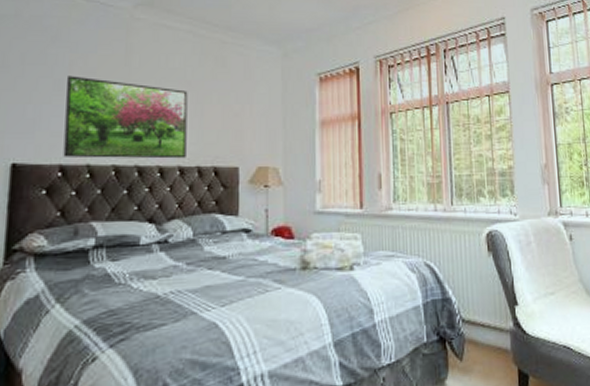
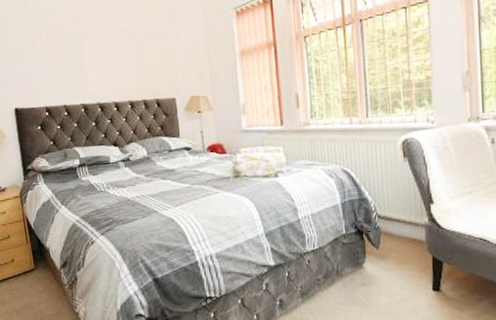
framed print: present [63,76,188,159] -> none [38,36,134,101]

